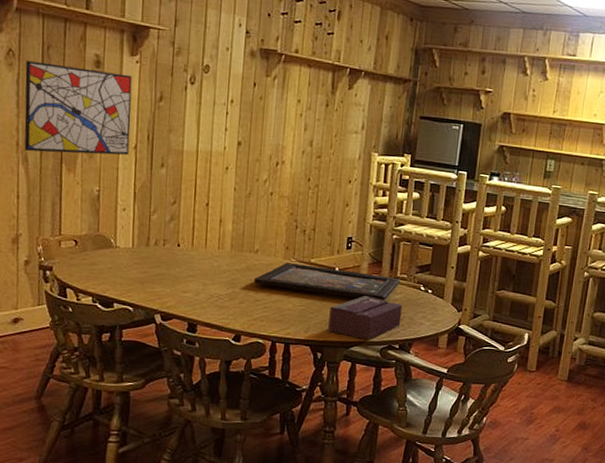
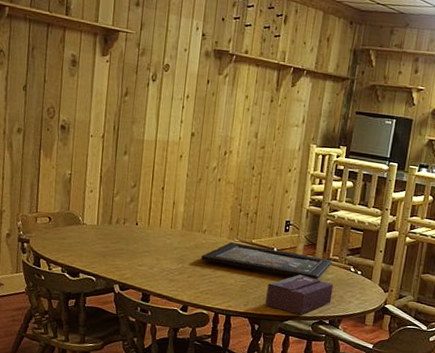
wall art: present [24,60,132,155] -> none [10,60,103,143]

